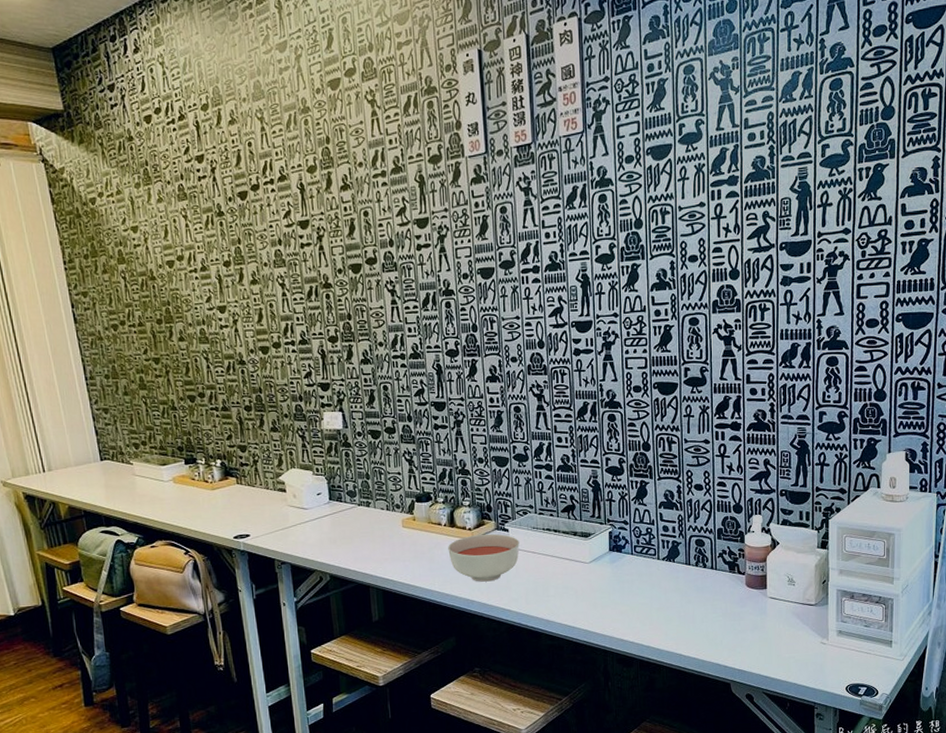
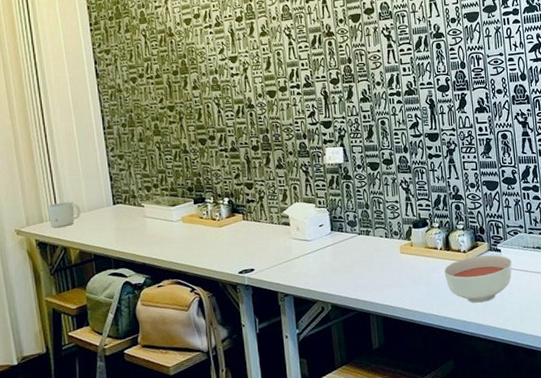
mug: none [32,454,68,482] -> present [47,201,81,228]

